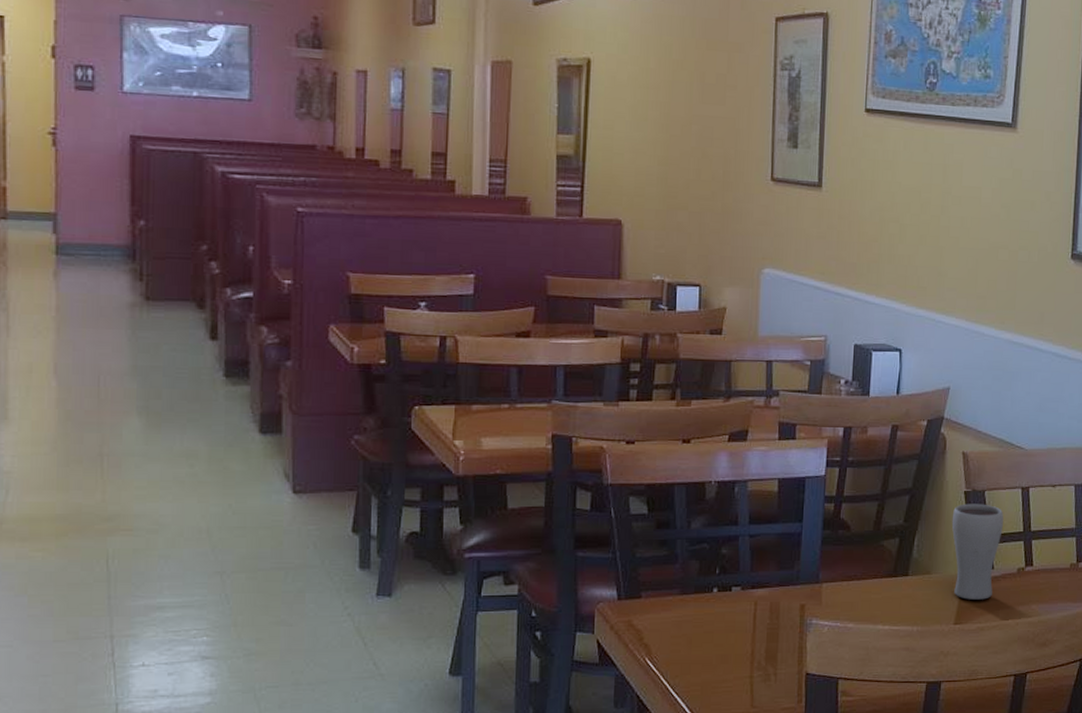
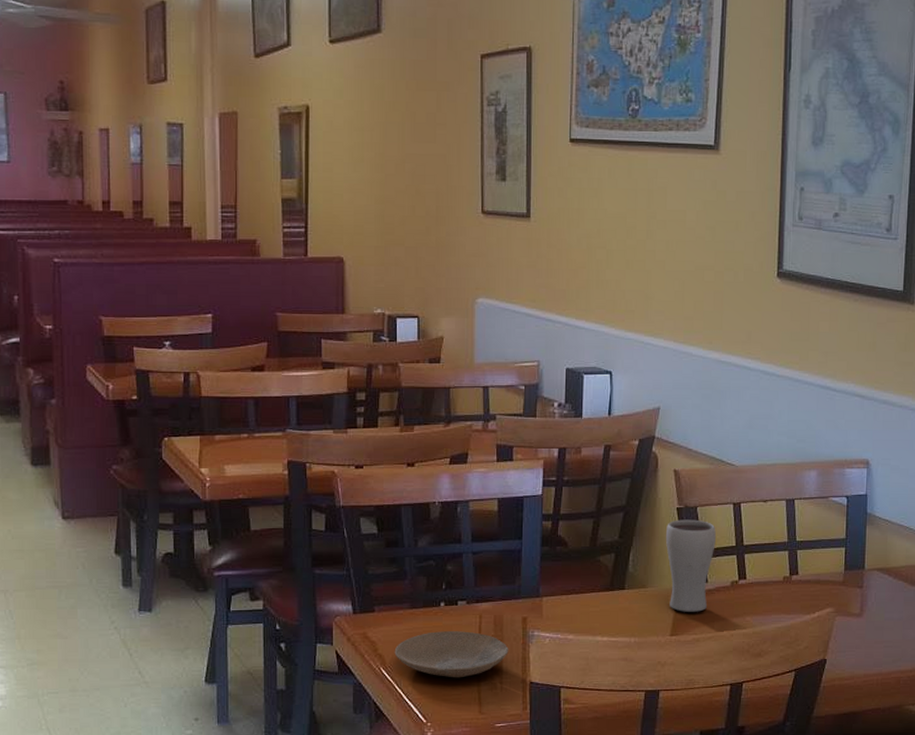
plate: none [661,619,785,669] -> present [394,631,509,678]

